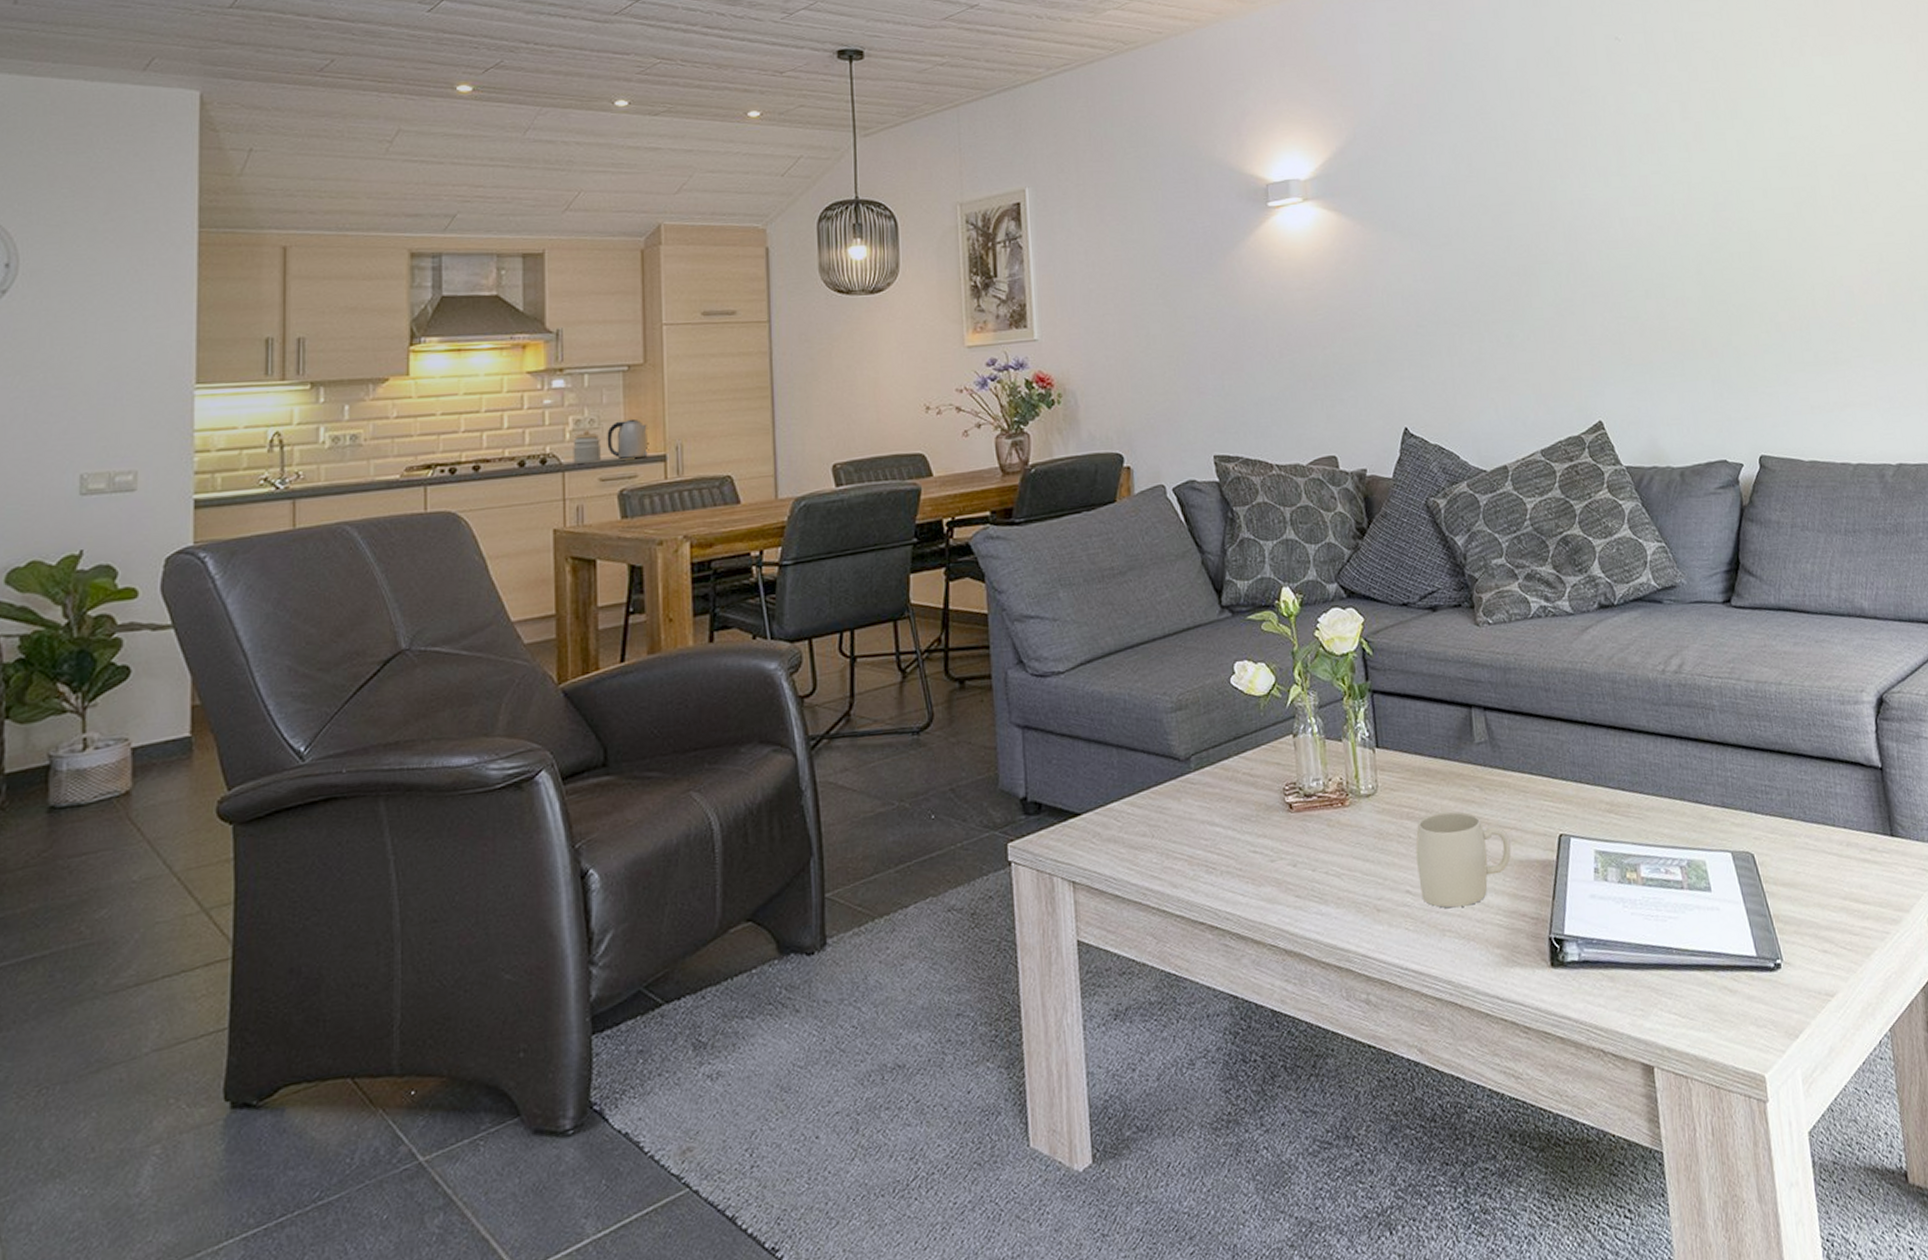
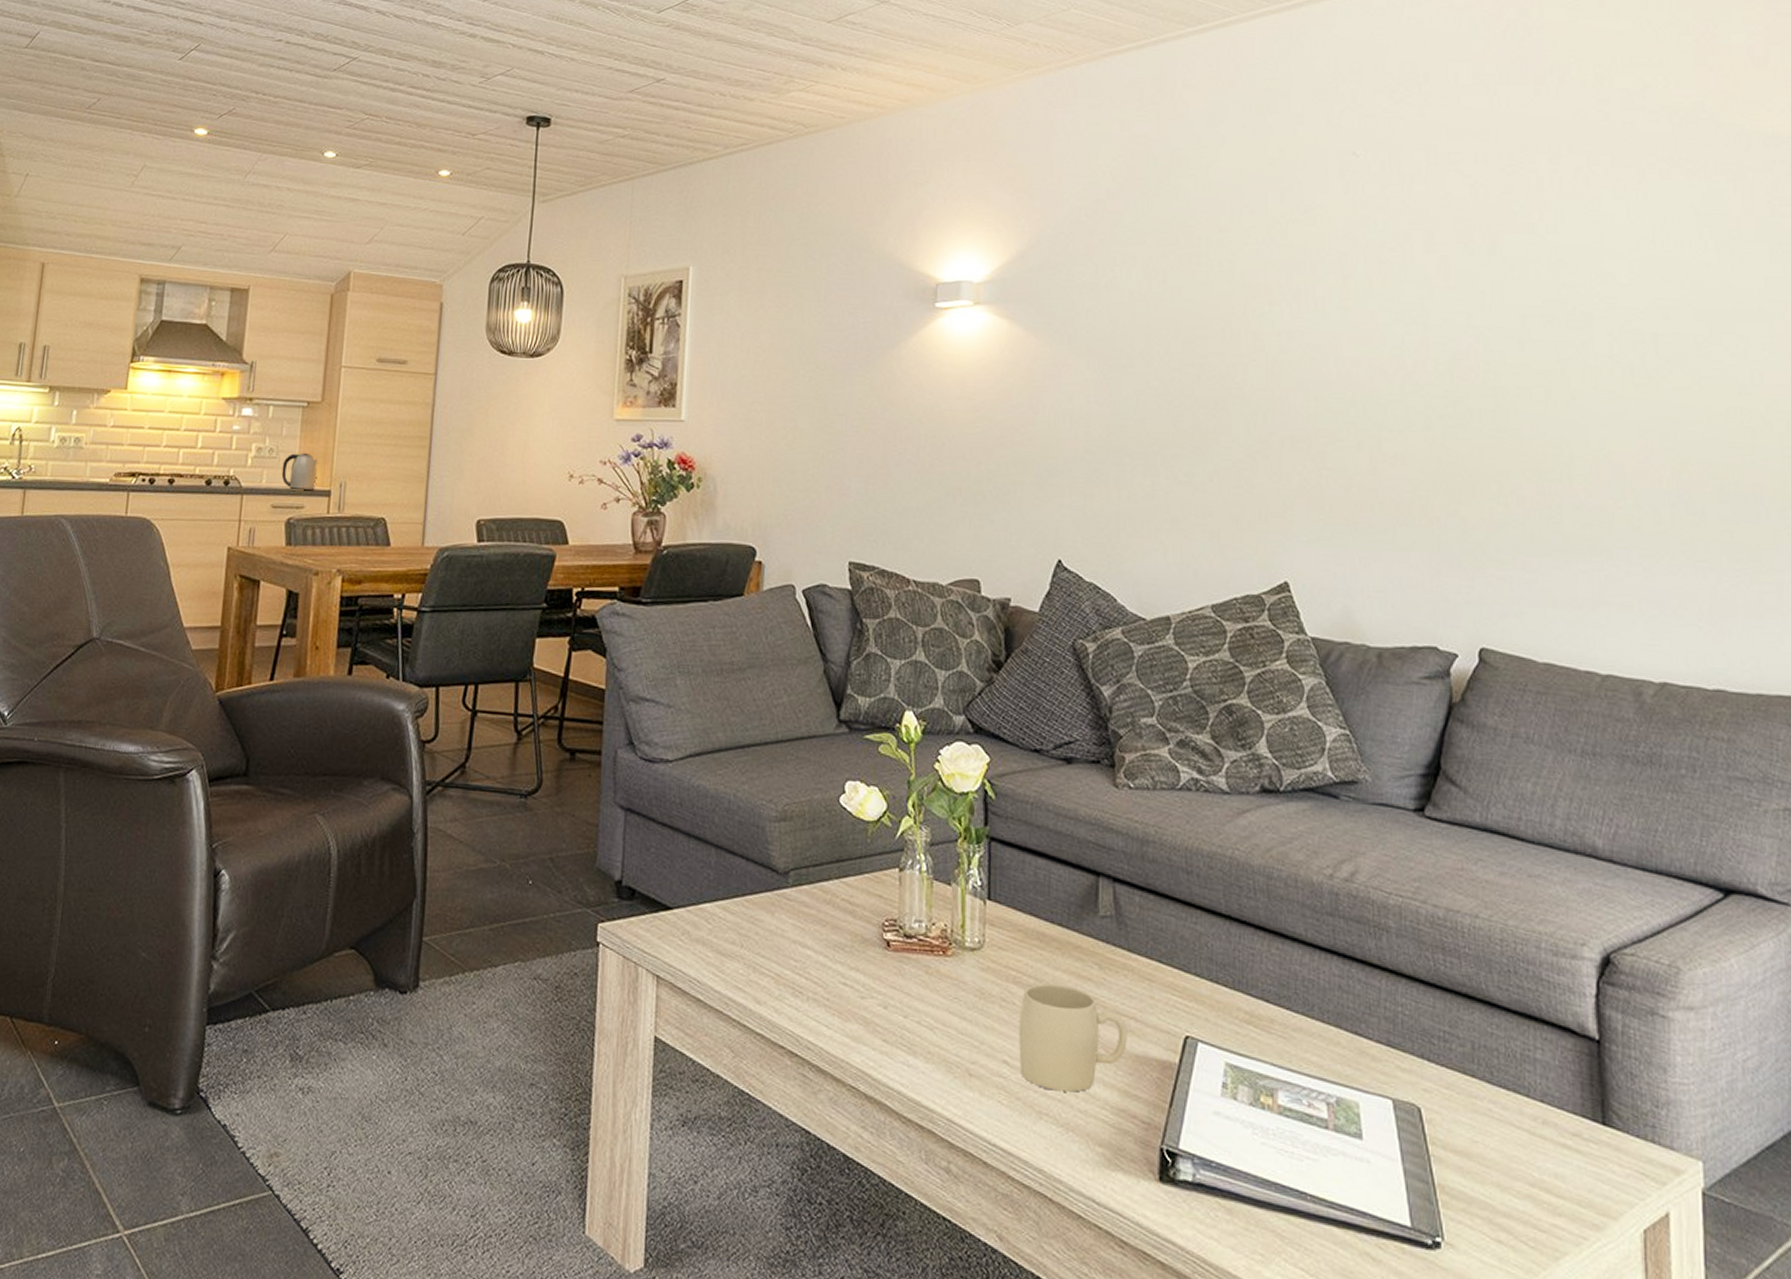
jar: present [572,429,601,465] -> none [251,458,277,491]

